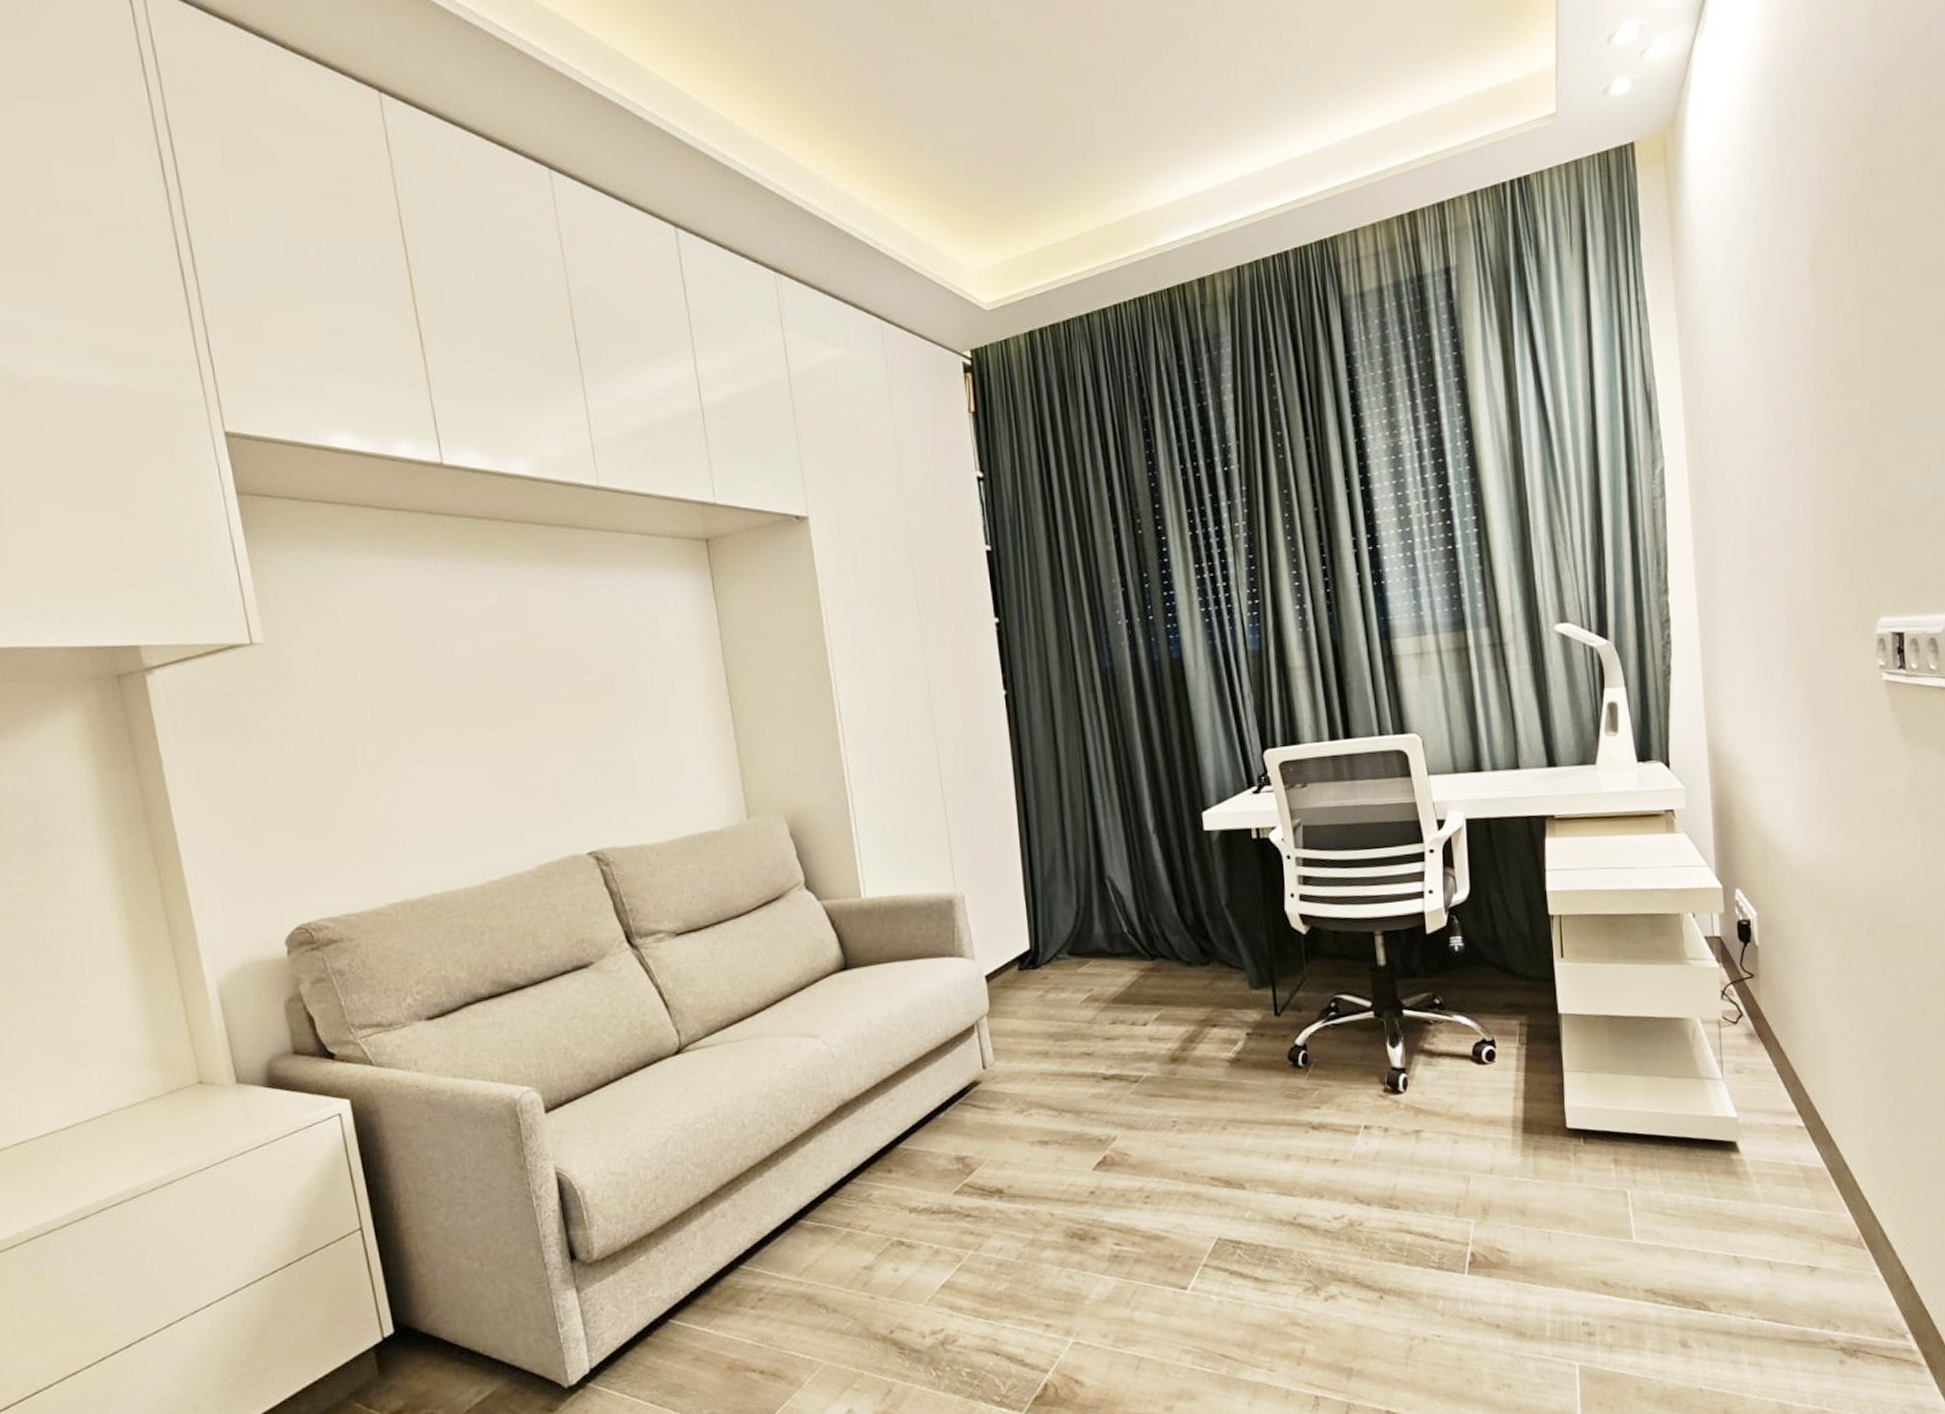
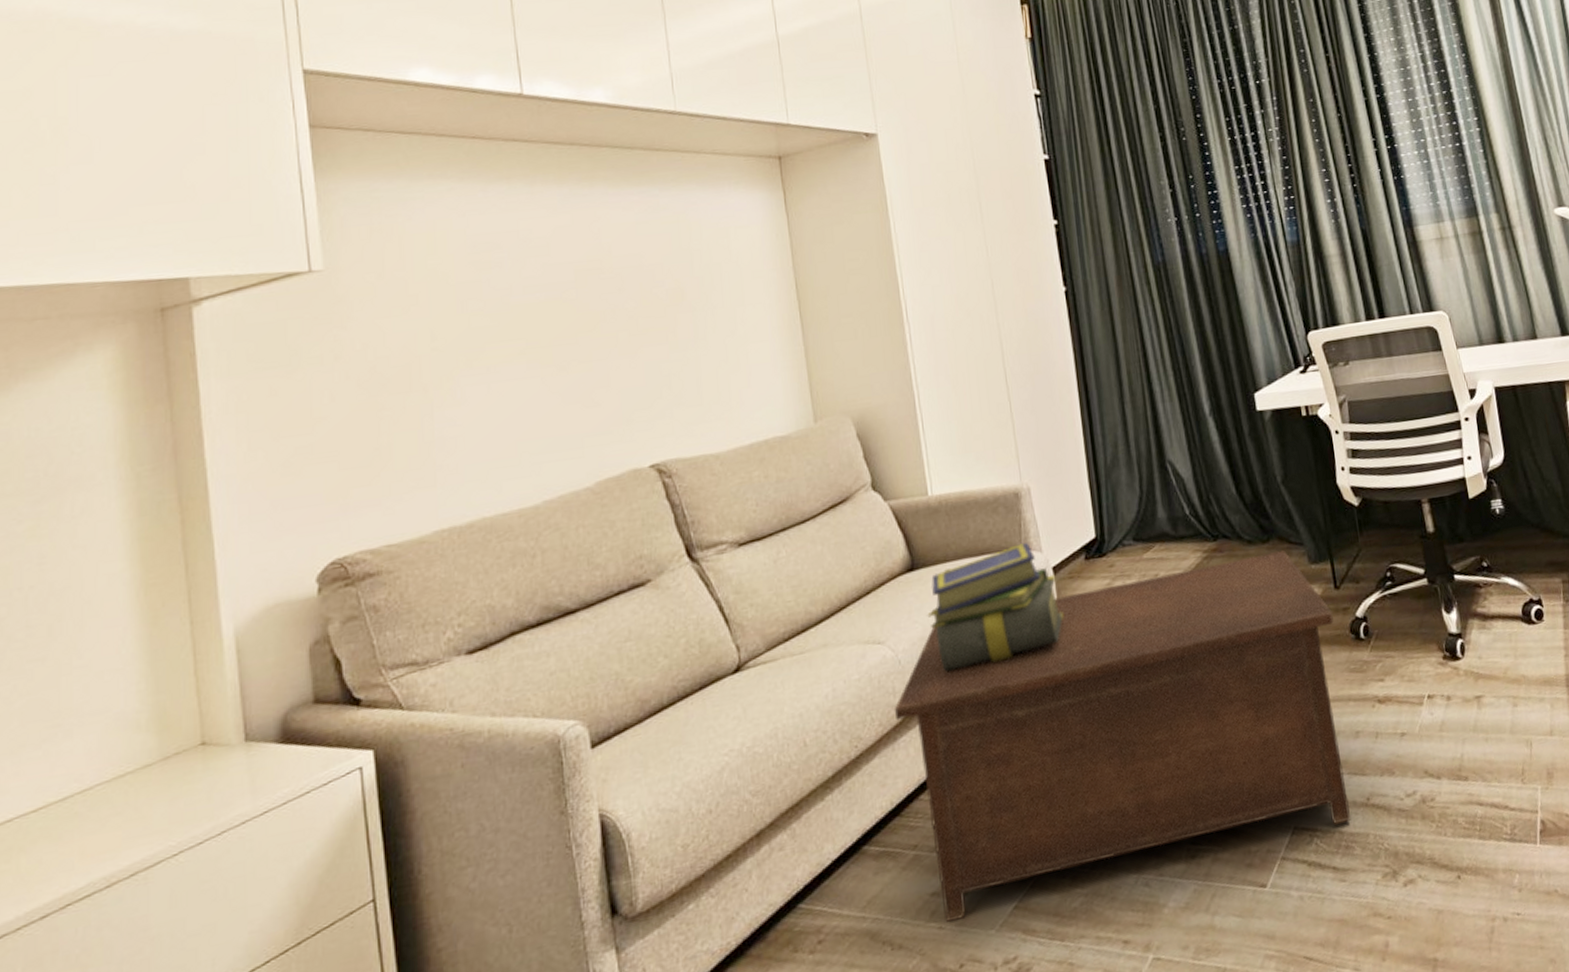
cabinet: none [827,974,1277,1293] -> present [894,550,1352,922]
stack of books: none [860,950,995,1069] -> present [927,543,1063,673]

